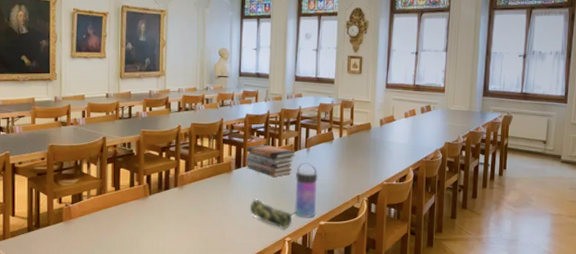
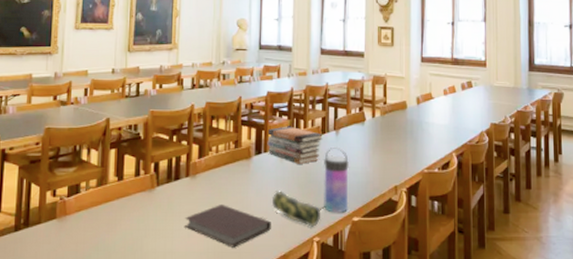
notebook: none [173,211,249,246] -> present [184,205,271,248]

